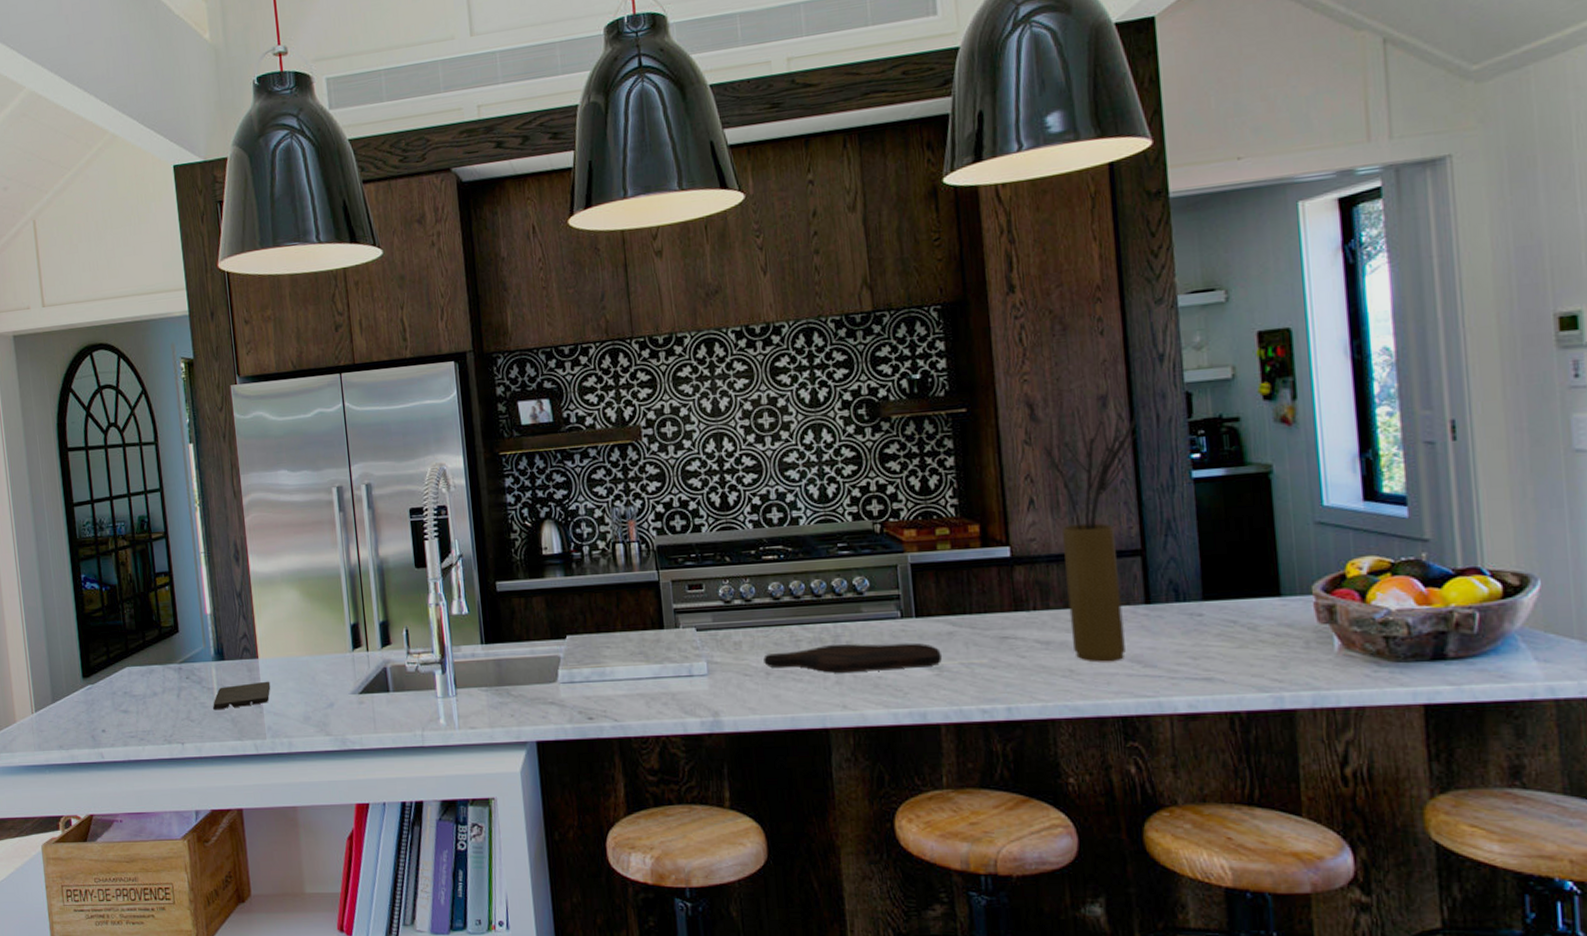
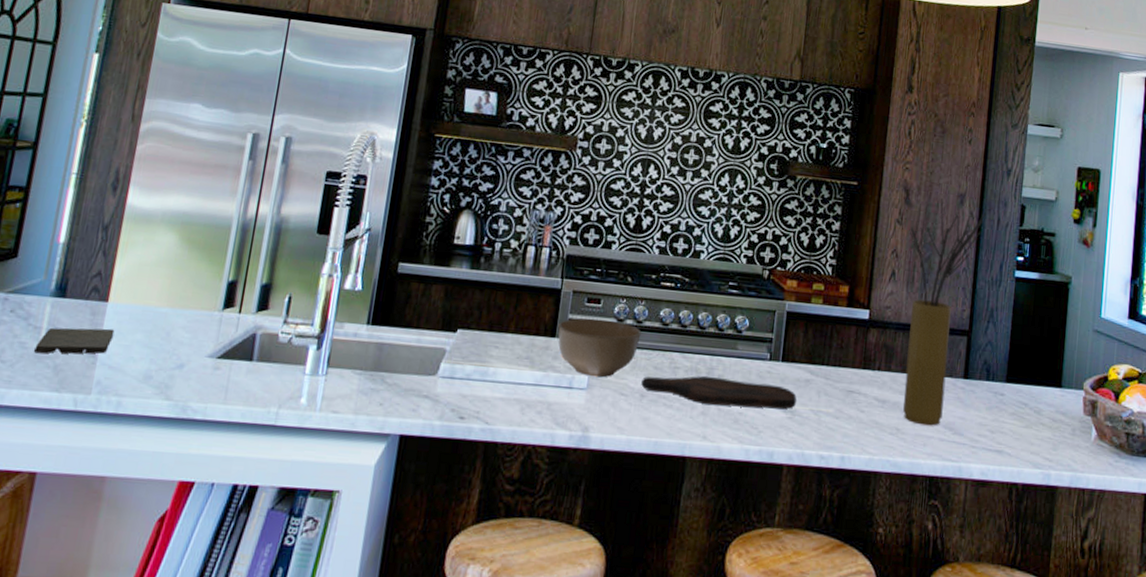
bowl: none [664,603,753,662] -> present [558,318,641,378]

